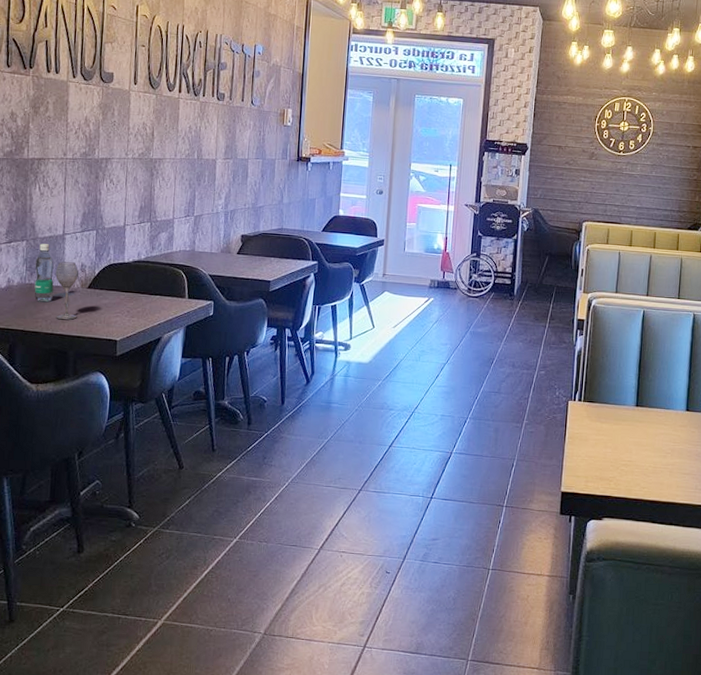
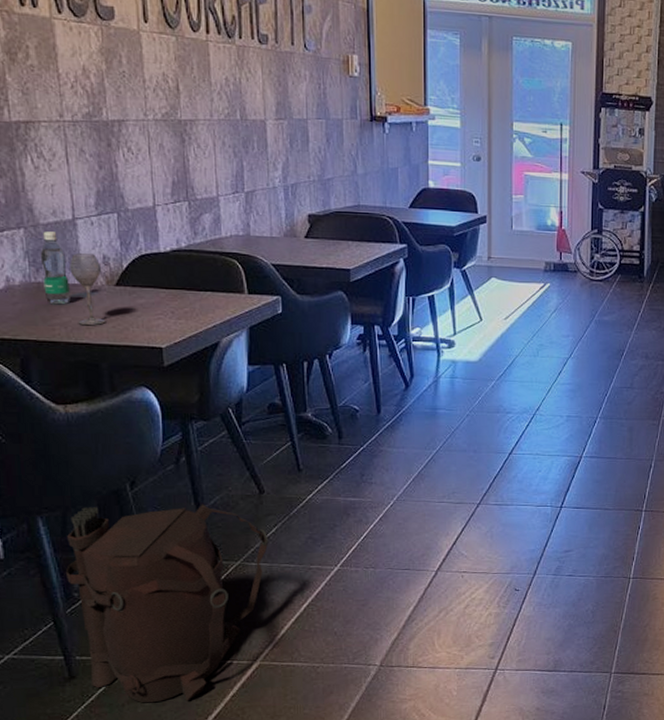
backpack: none [18,471,183,652] -> present [65,504,269,703]

